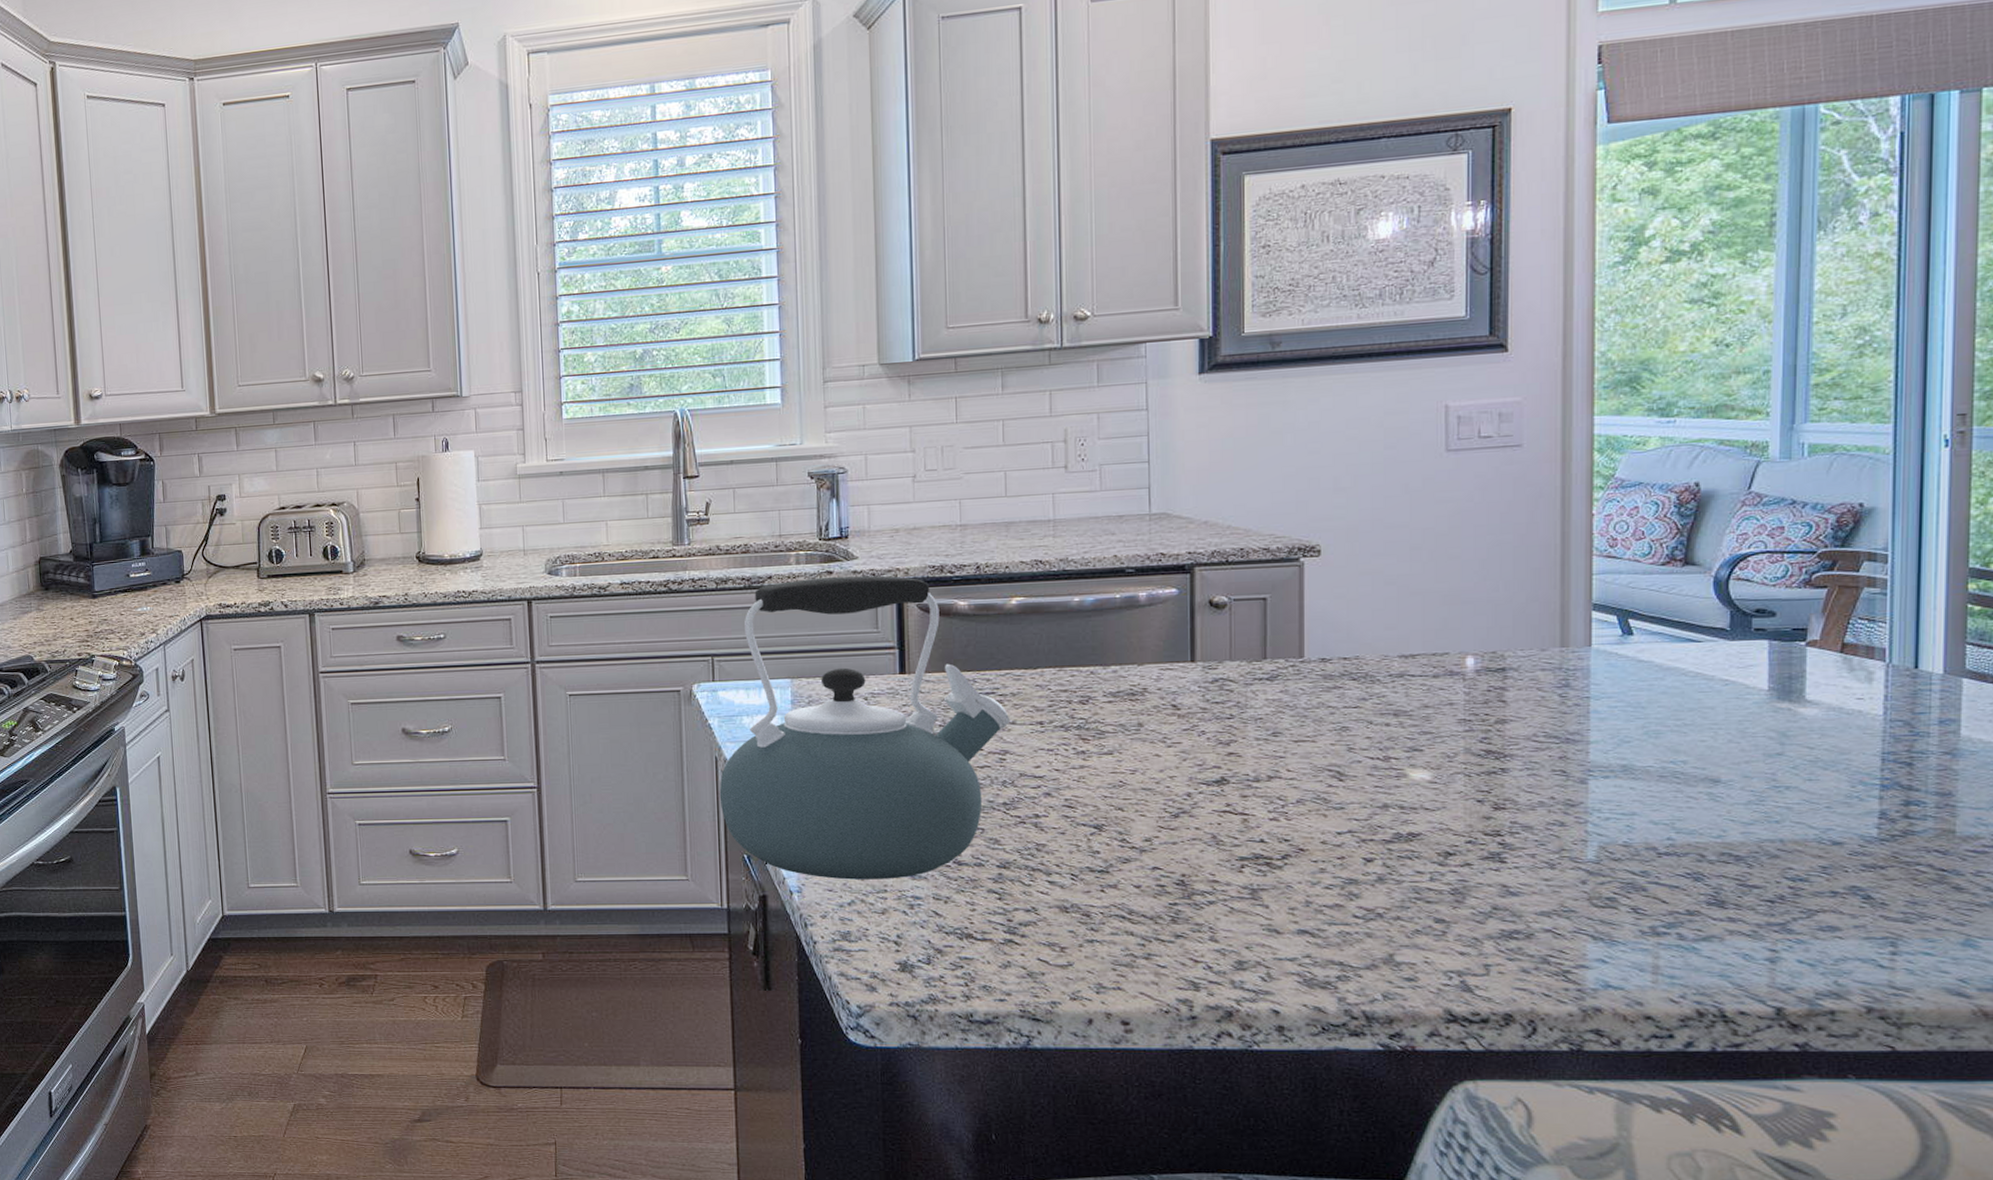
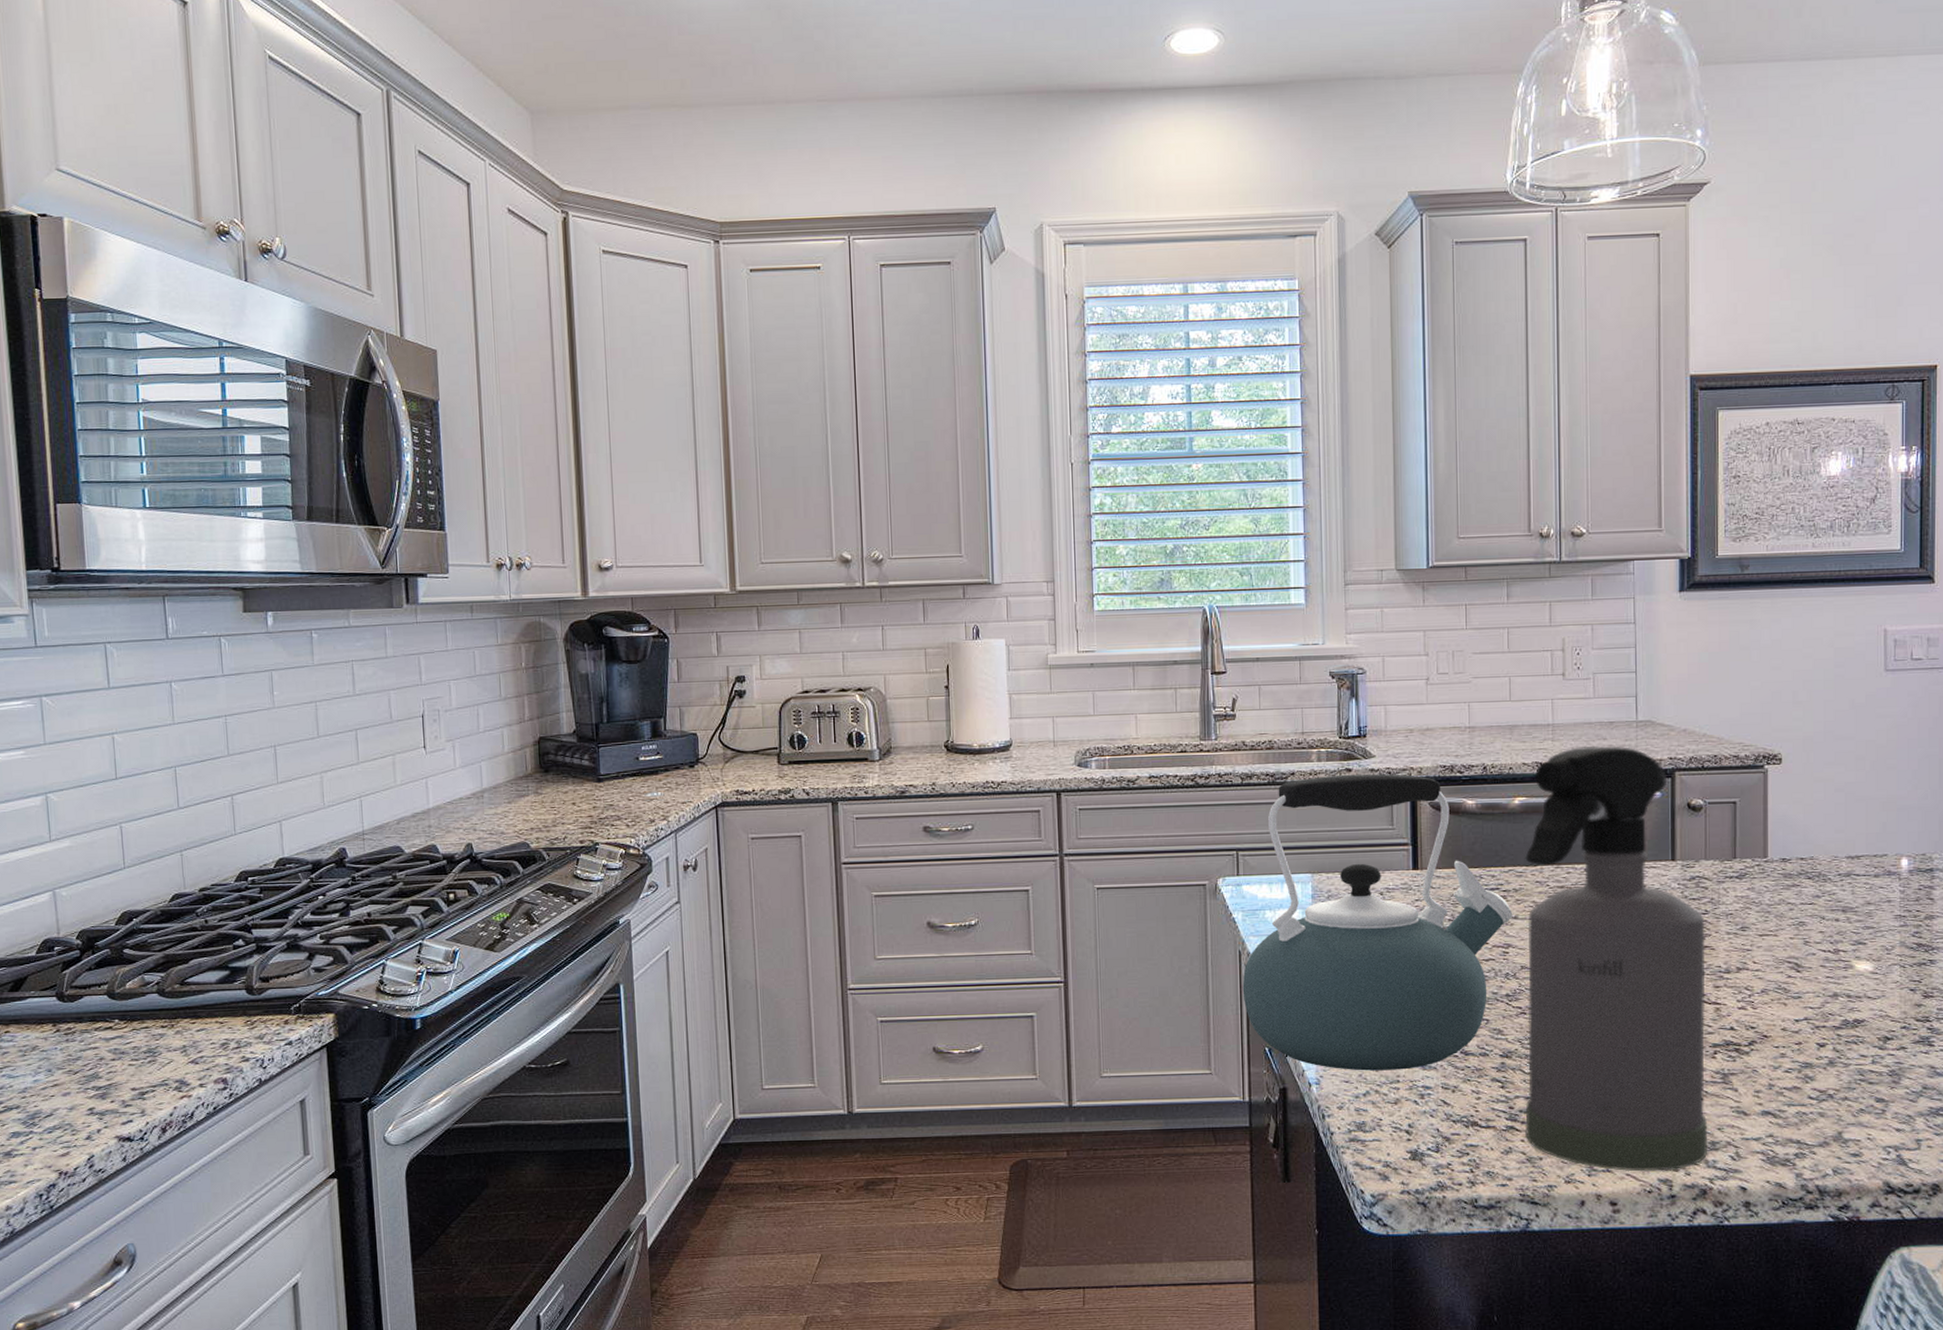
spray bottle: none [1023,541,1234,991] -> present [1525,745,1708,1172]

